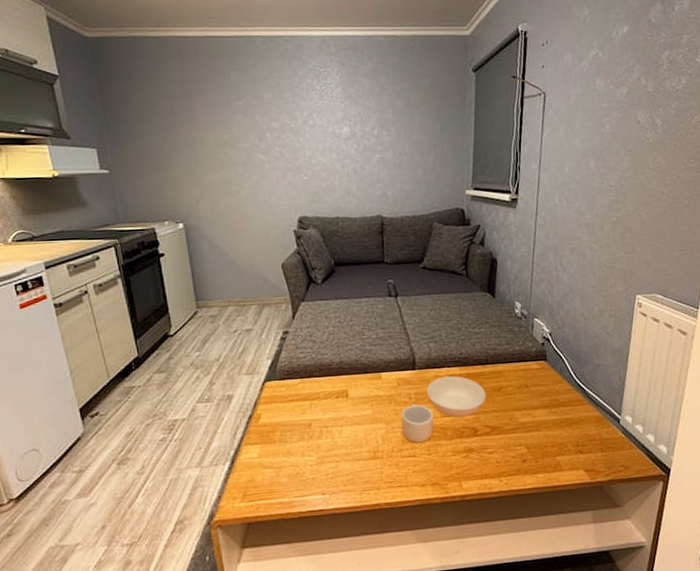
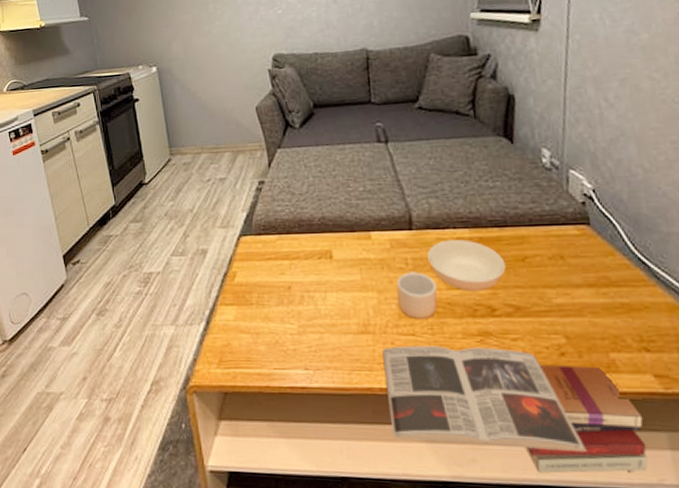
magazine: none [388,460,538,544] -> present [382,345,587,453]
books: none [495,467,579,554] -> present [524,365,649,474]

